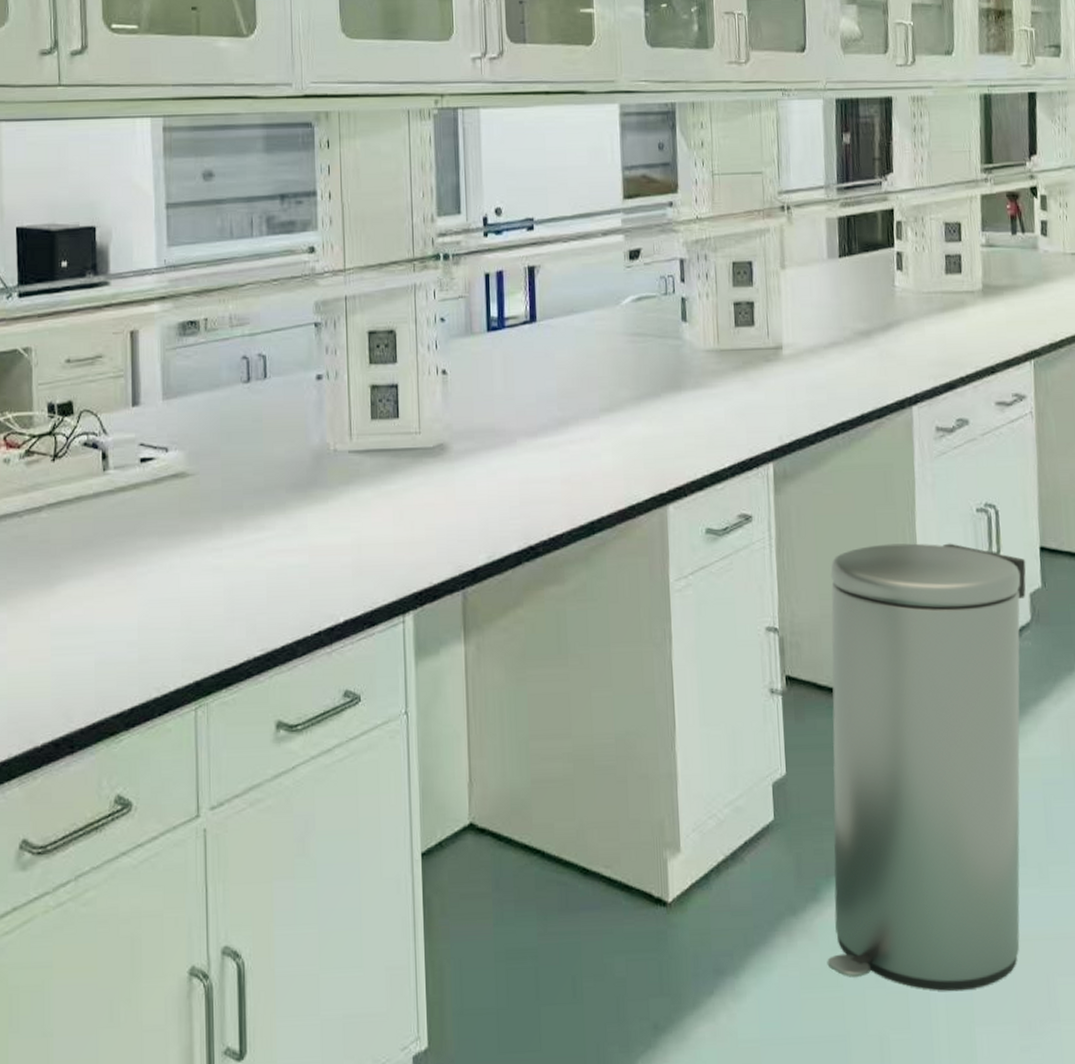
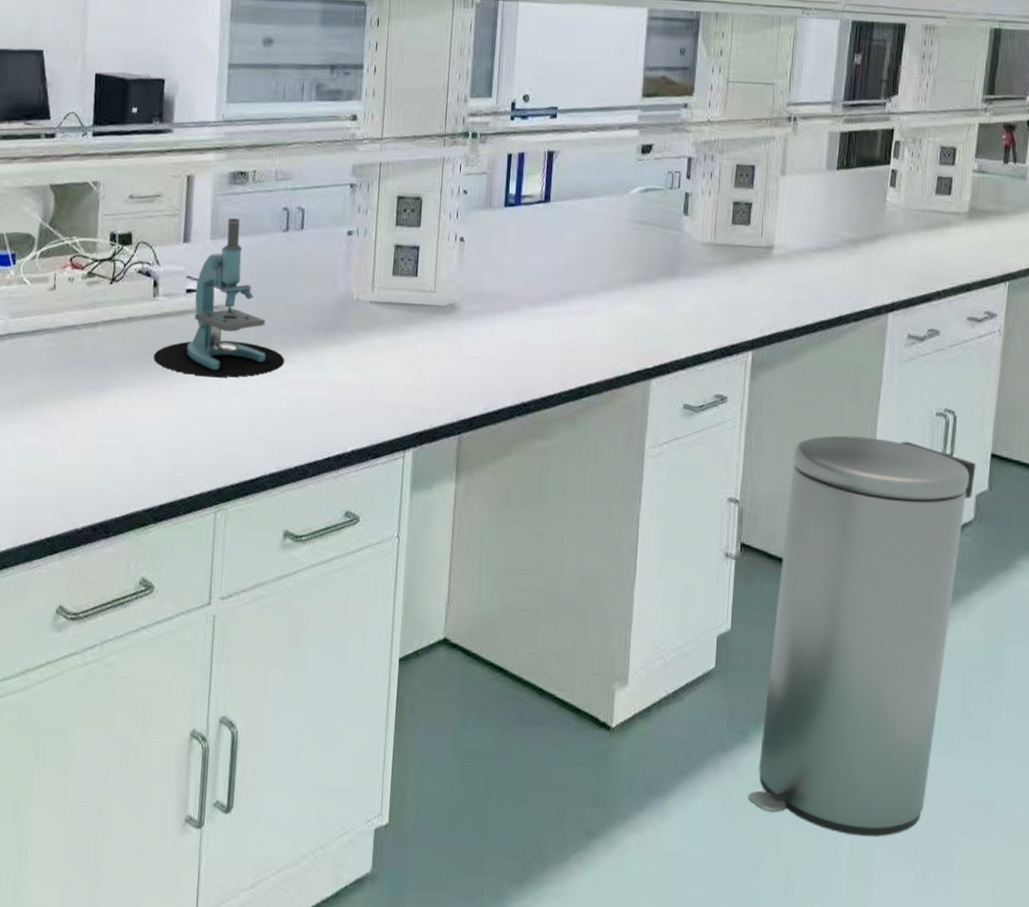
microscope: none [109,374,260,555] -> present [154,218,285,378]

